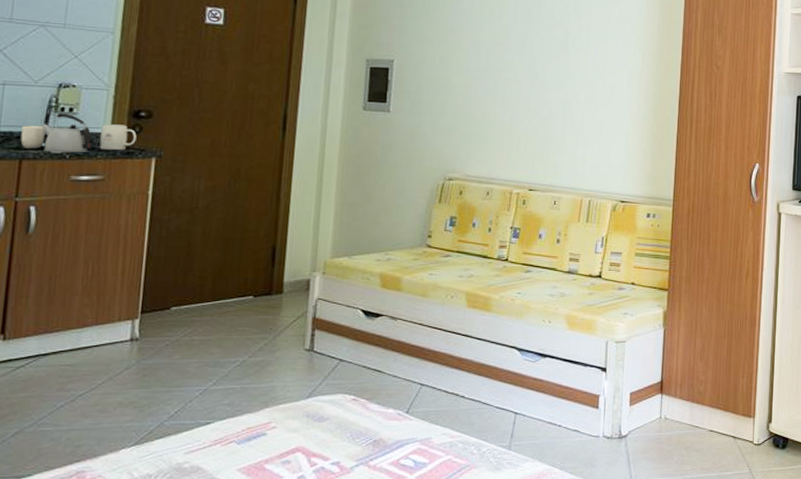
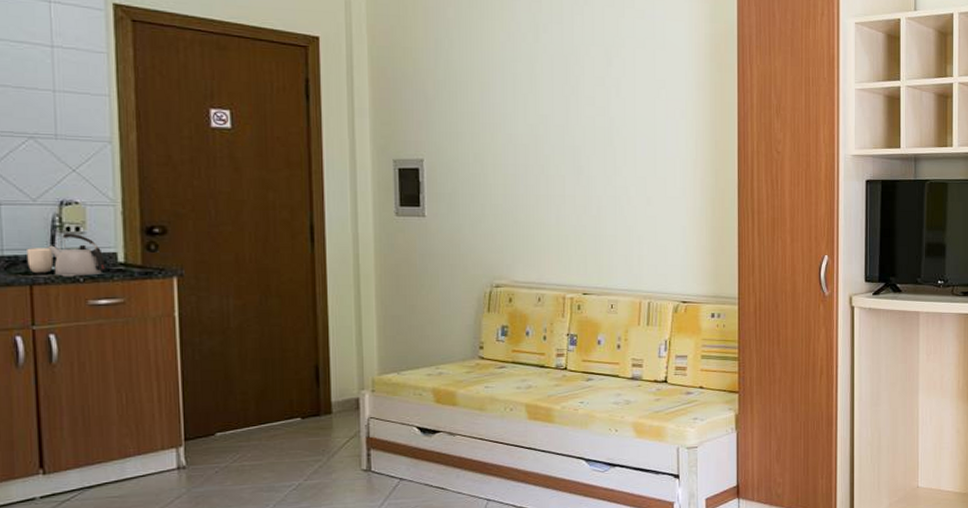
mug: present [99,124,137,151] -> none [114,243,153,271]

